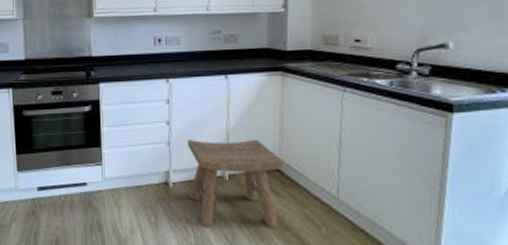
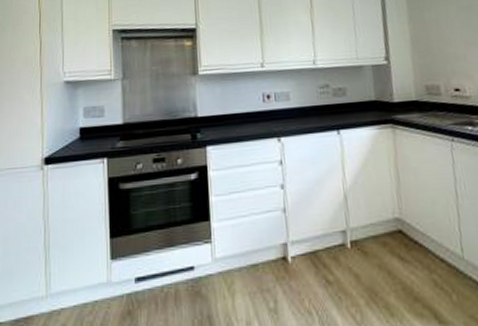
stool: present [187,139,283,229] -> none [304,198,409,309]

